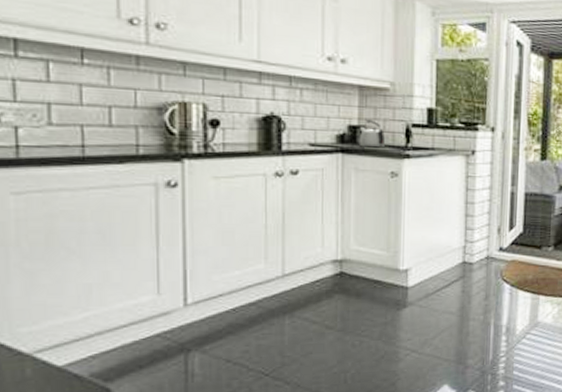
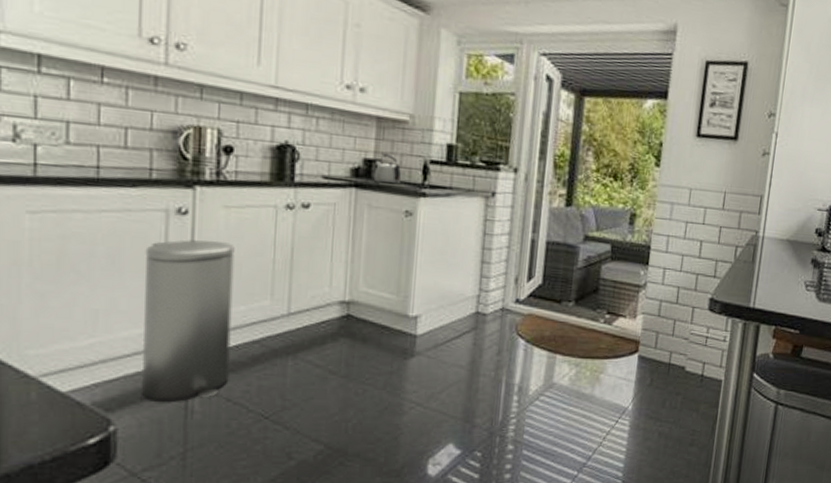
pedal bin: none [136,211,227,369] -> present [142,240,235,403]

